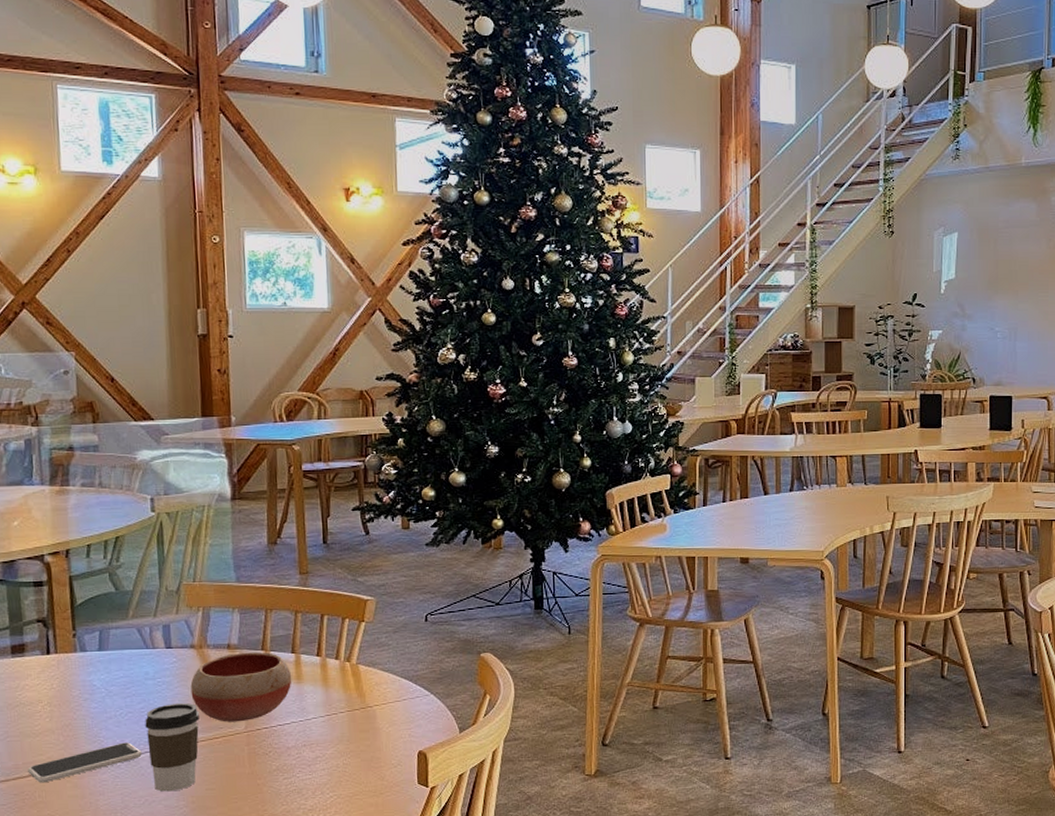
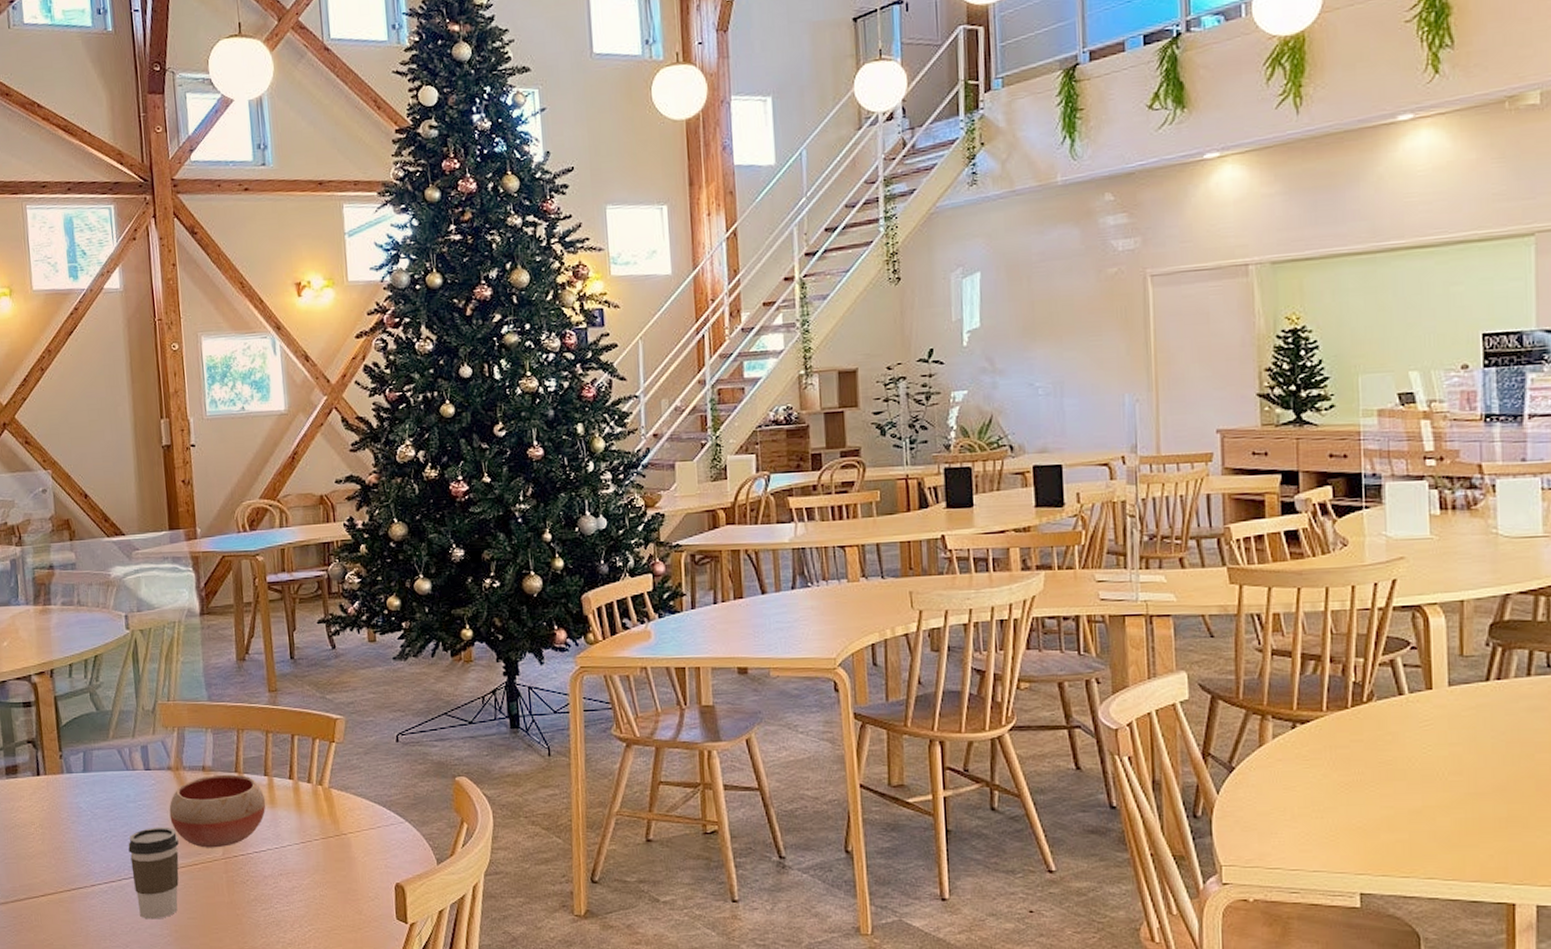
smartphone: present [28,742,142,783] -> none [24,867,127,907]

